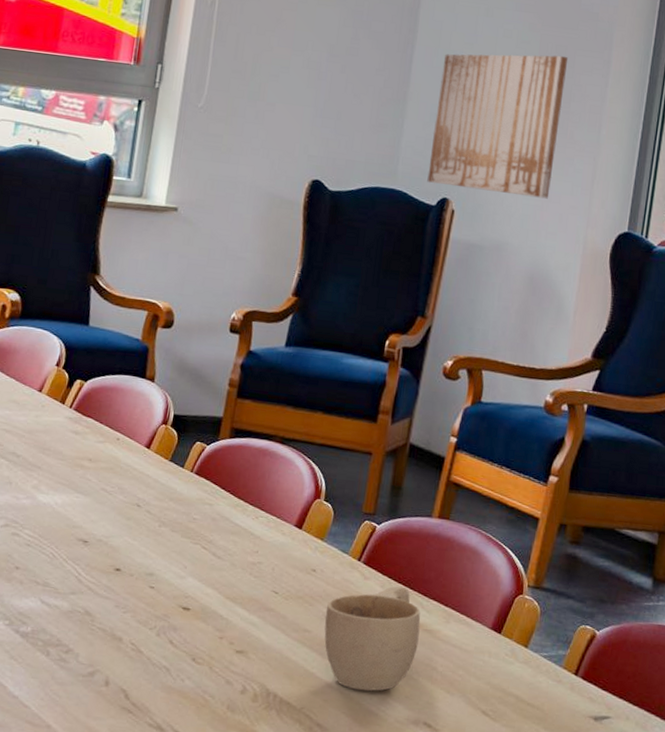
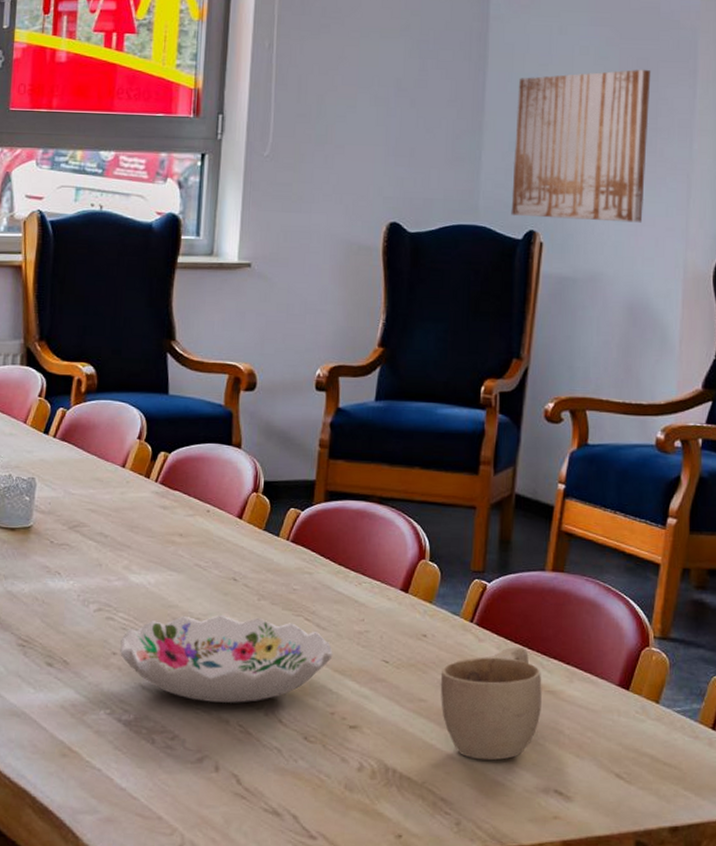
decorative bowl: none [22,536,226,623] -> present [120,614,333,703]

